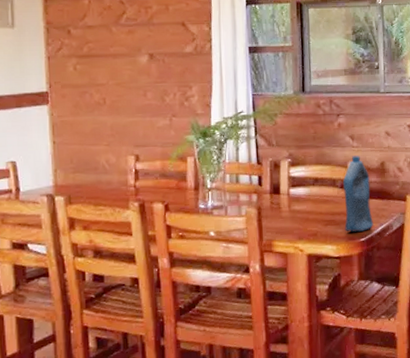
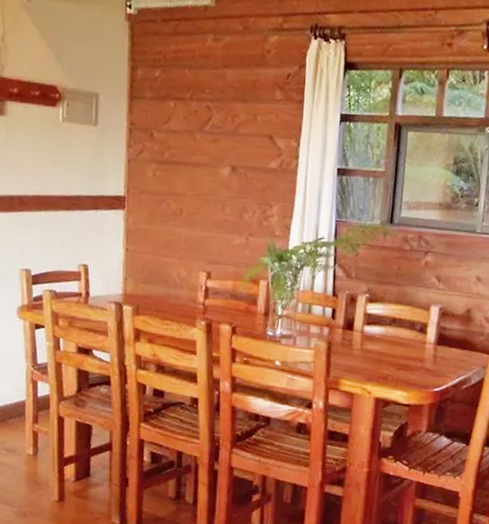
bottle: present [343,155,373,233] -> none [418,299,453,382]

